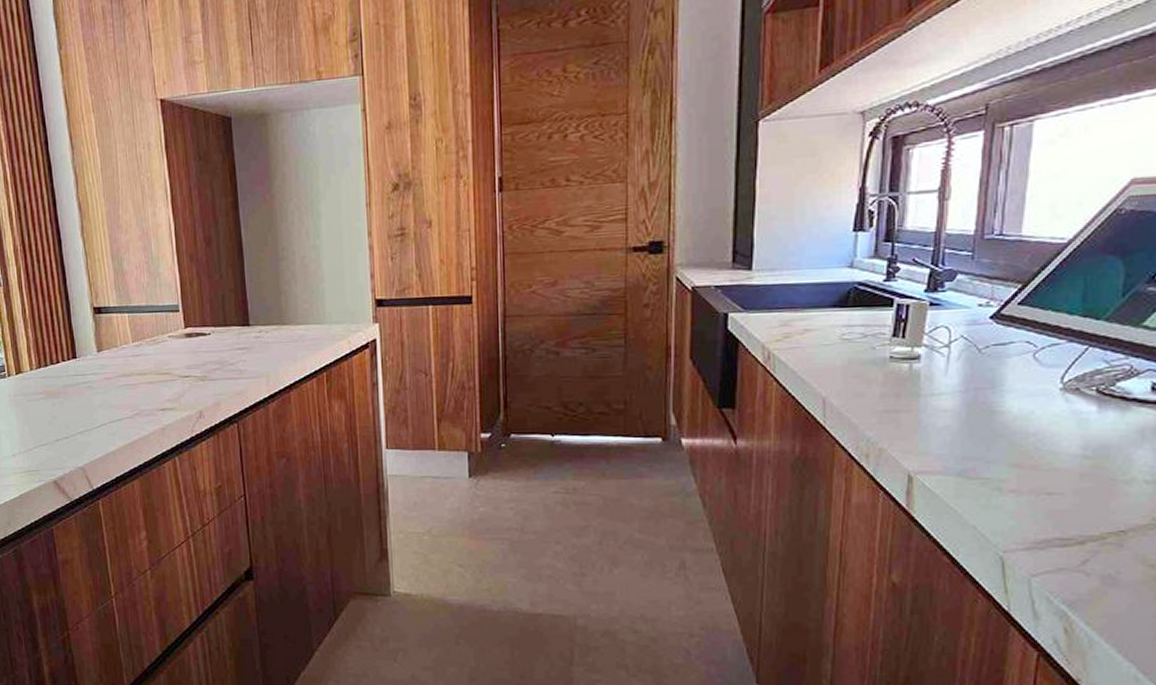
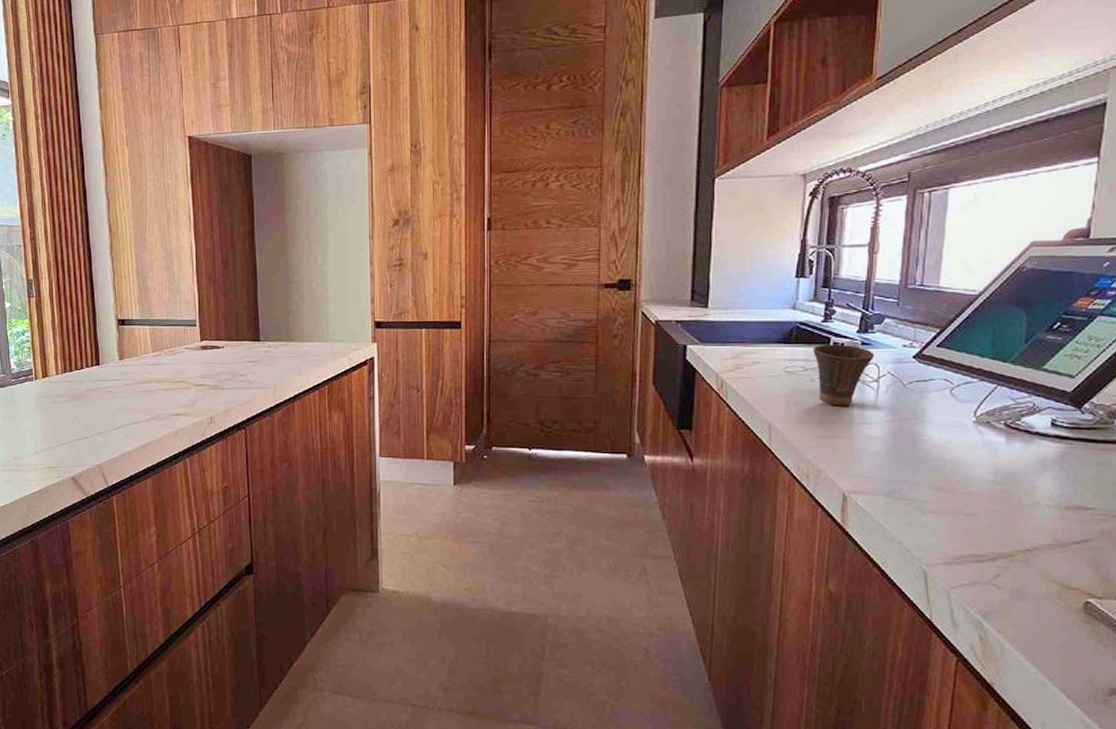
cup: none [874,305,946,377] -> present [813,344,875,406]

